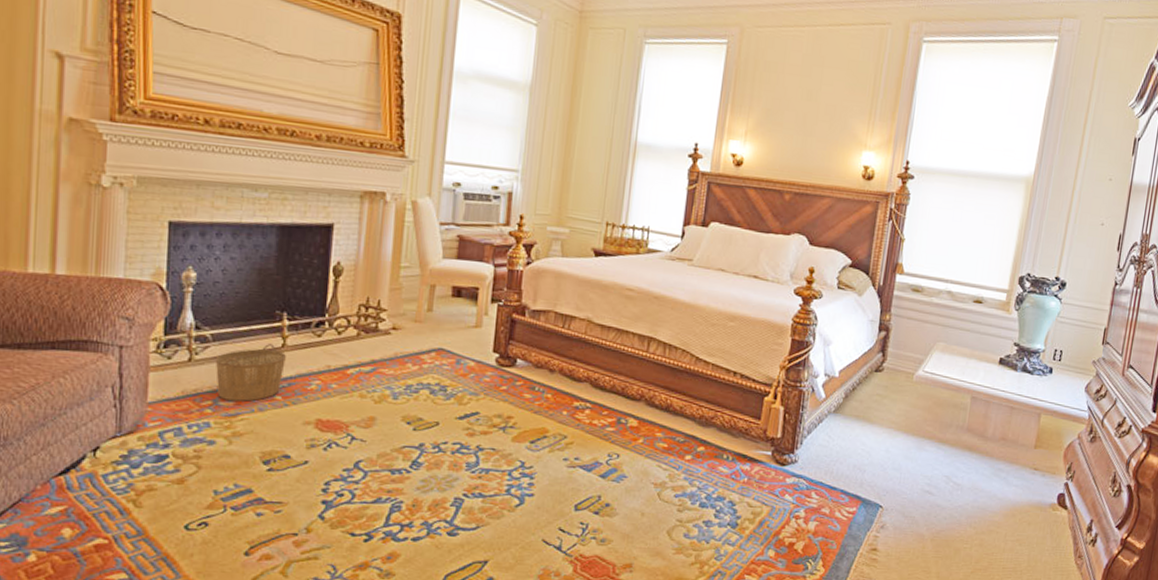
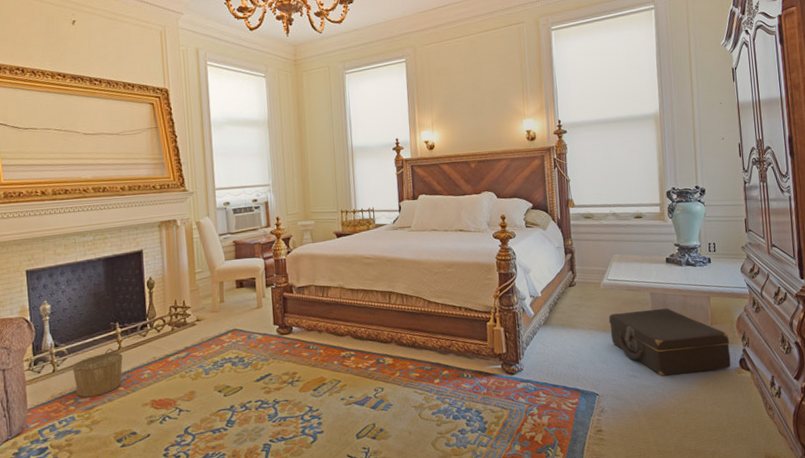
suitcase: none [912,414,1052,503] -> present [608,307,731,376]

